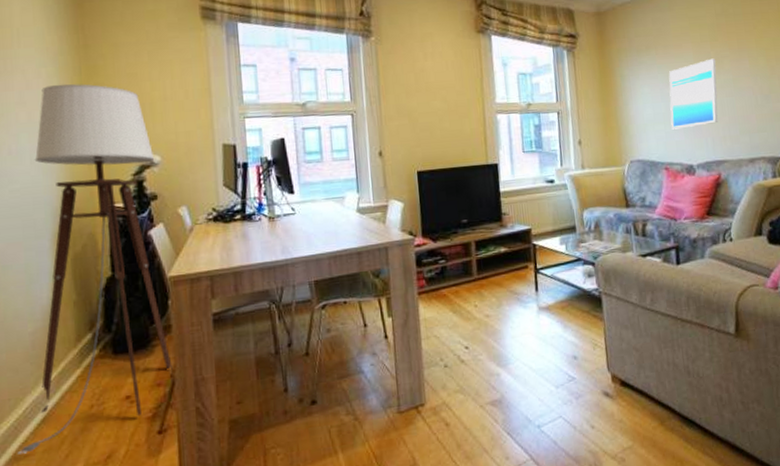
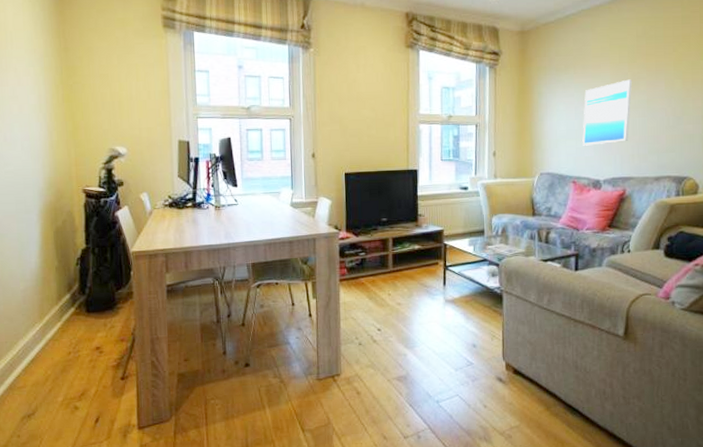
floor lamp: present [17,83,173,455] -> none [12,82,133,386]

